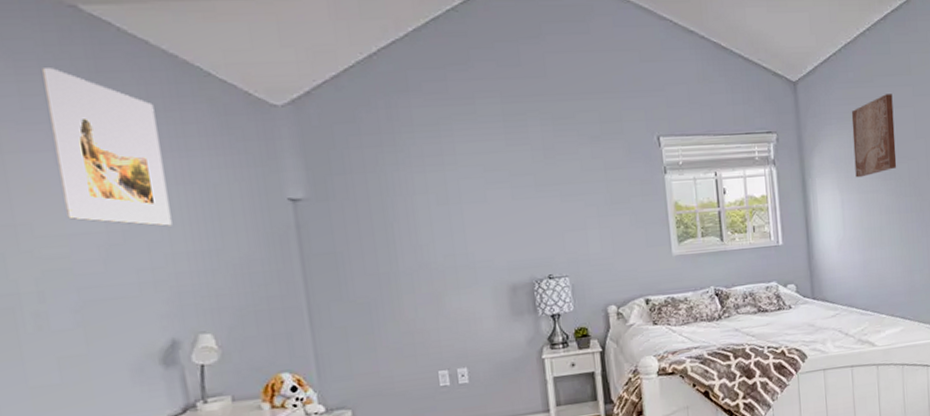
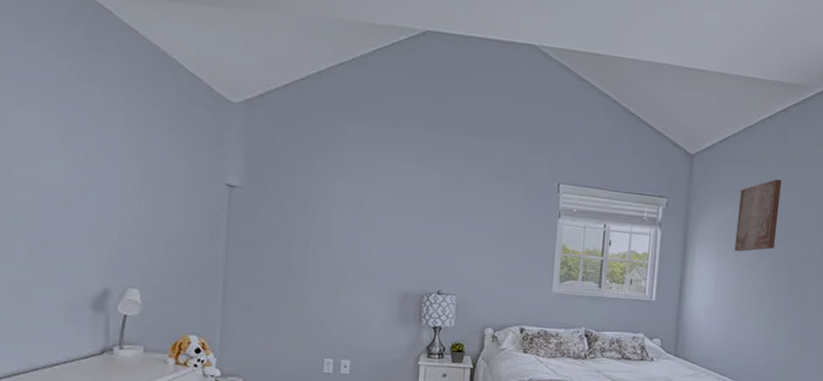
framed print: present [42,68,172,227] -> none [42,40,131,191]

